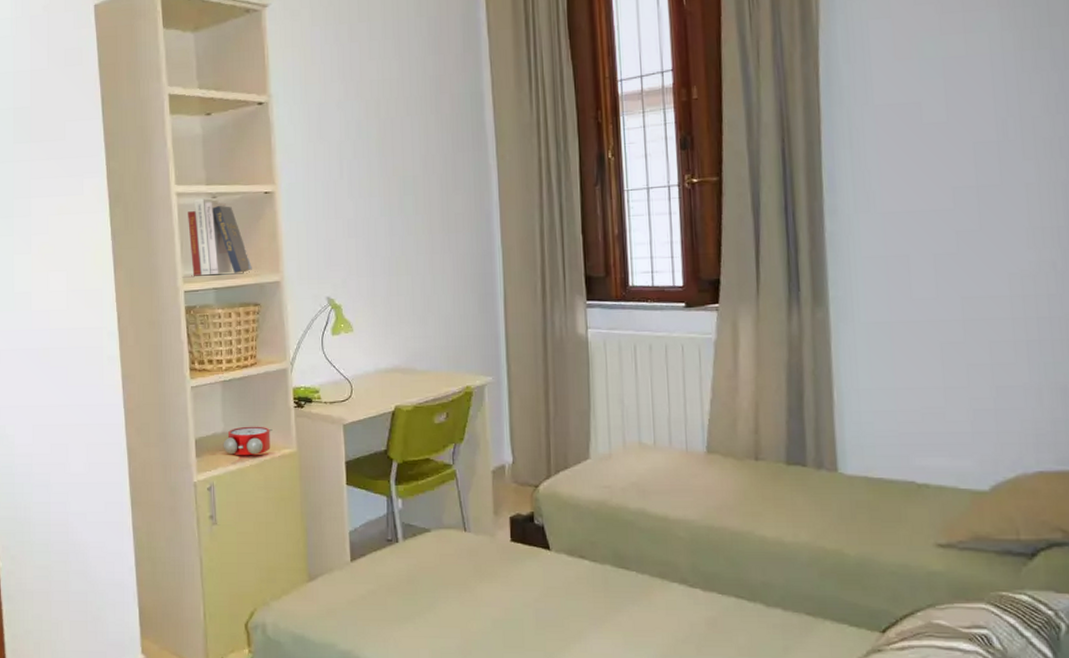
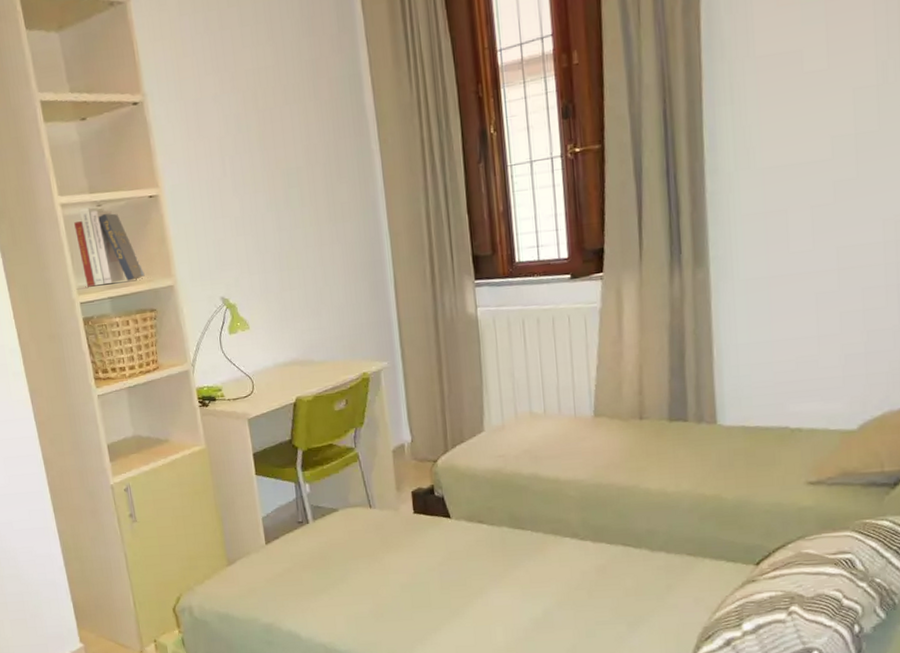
alarm clock: present [223,426,273,456] -> none [134,427,181,457]

